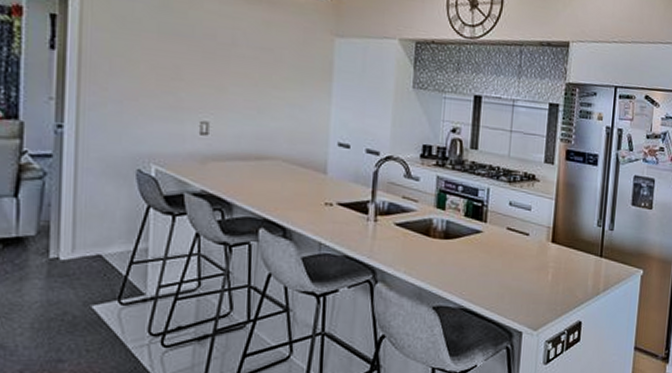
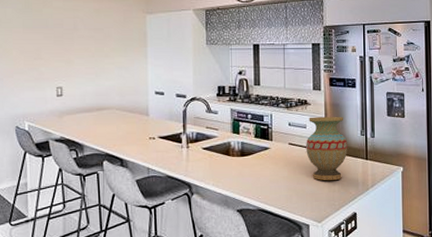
vase: none [527,197,580,279] -> present [306,116,348,180]

